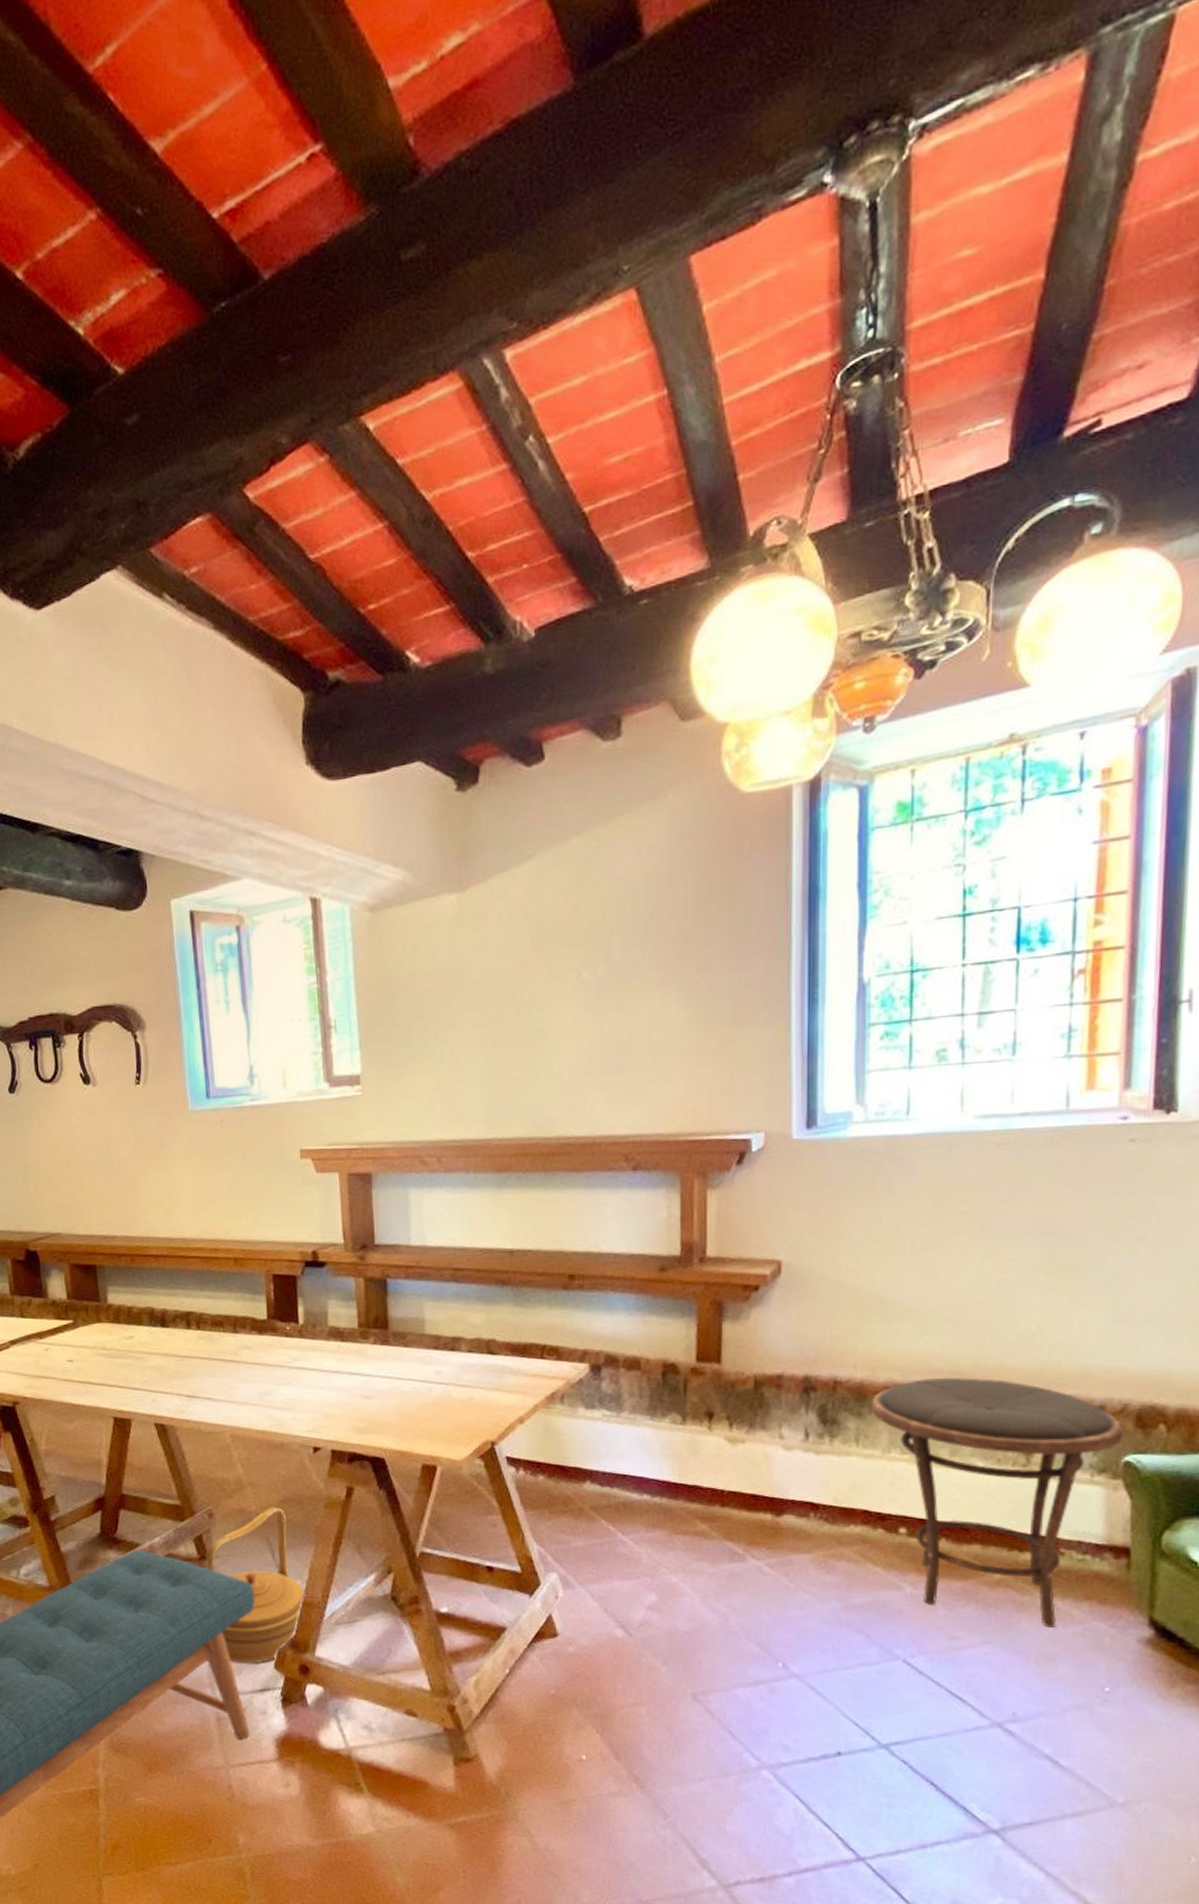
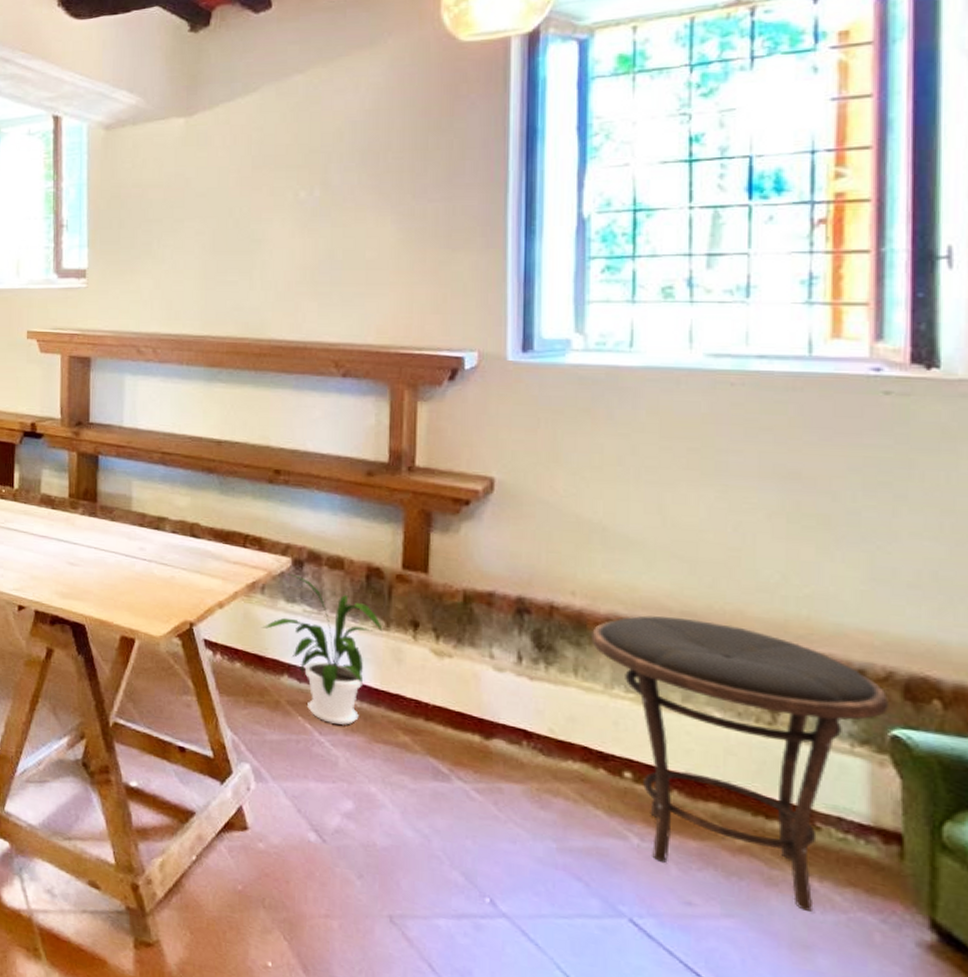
house plant: none [563,1379,680,1522] -> present [262,573,383,725]

